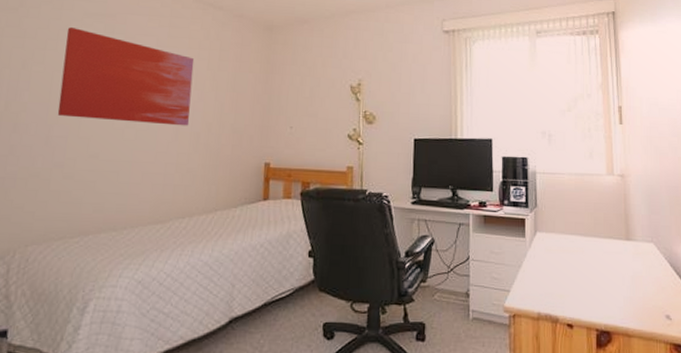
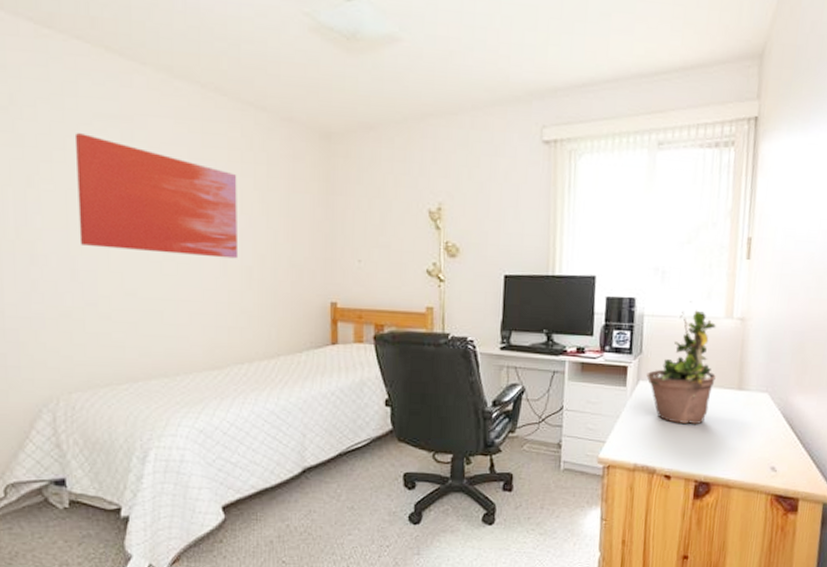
potted plant: none [543,160,605,273] -> present [646,301,716,424]

